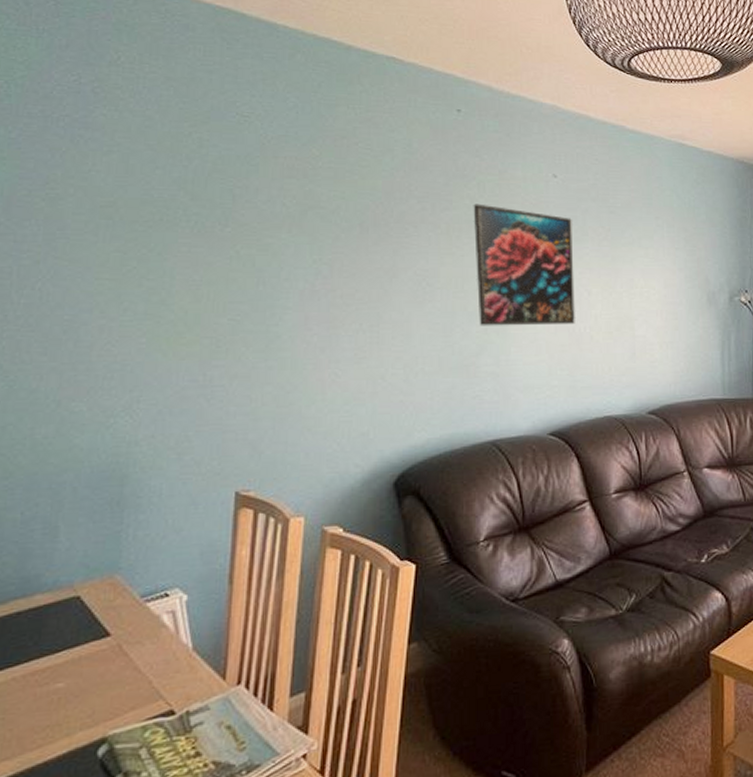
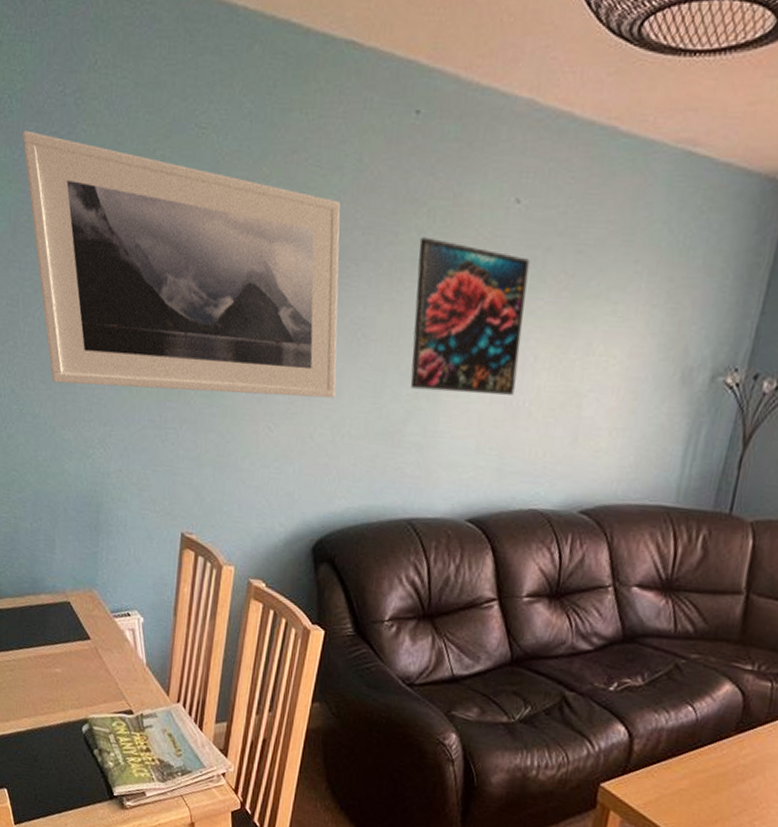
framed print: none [22,112,405,354] -> present [22,130,340,399]

